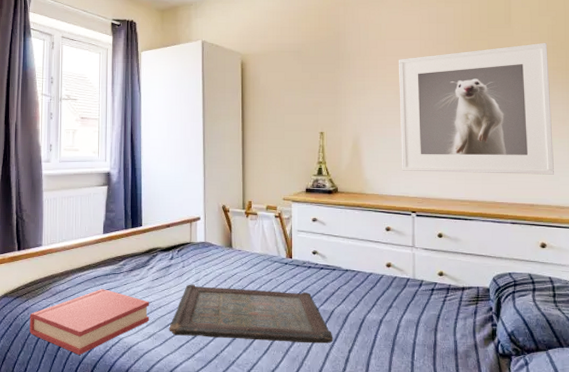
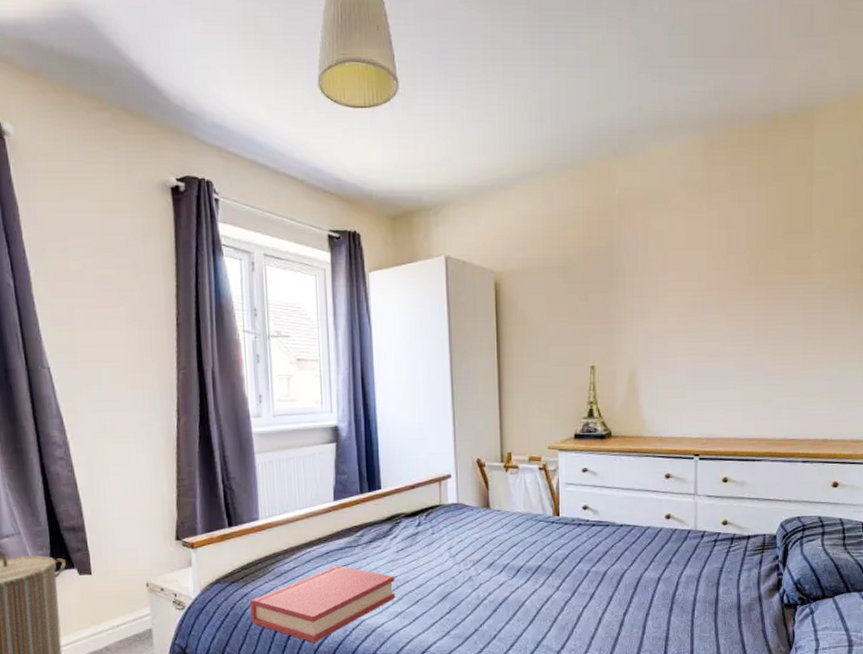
serving tray: present [169,284,333,344] -> none [419,552,606,612]
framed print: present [399,42,554,175] -> none [682,249,852,408]

